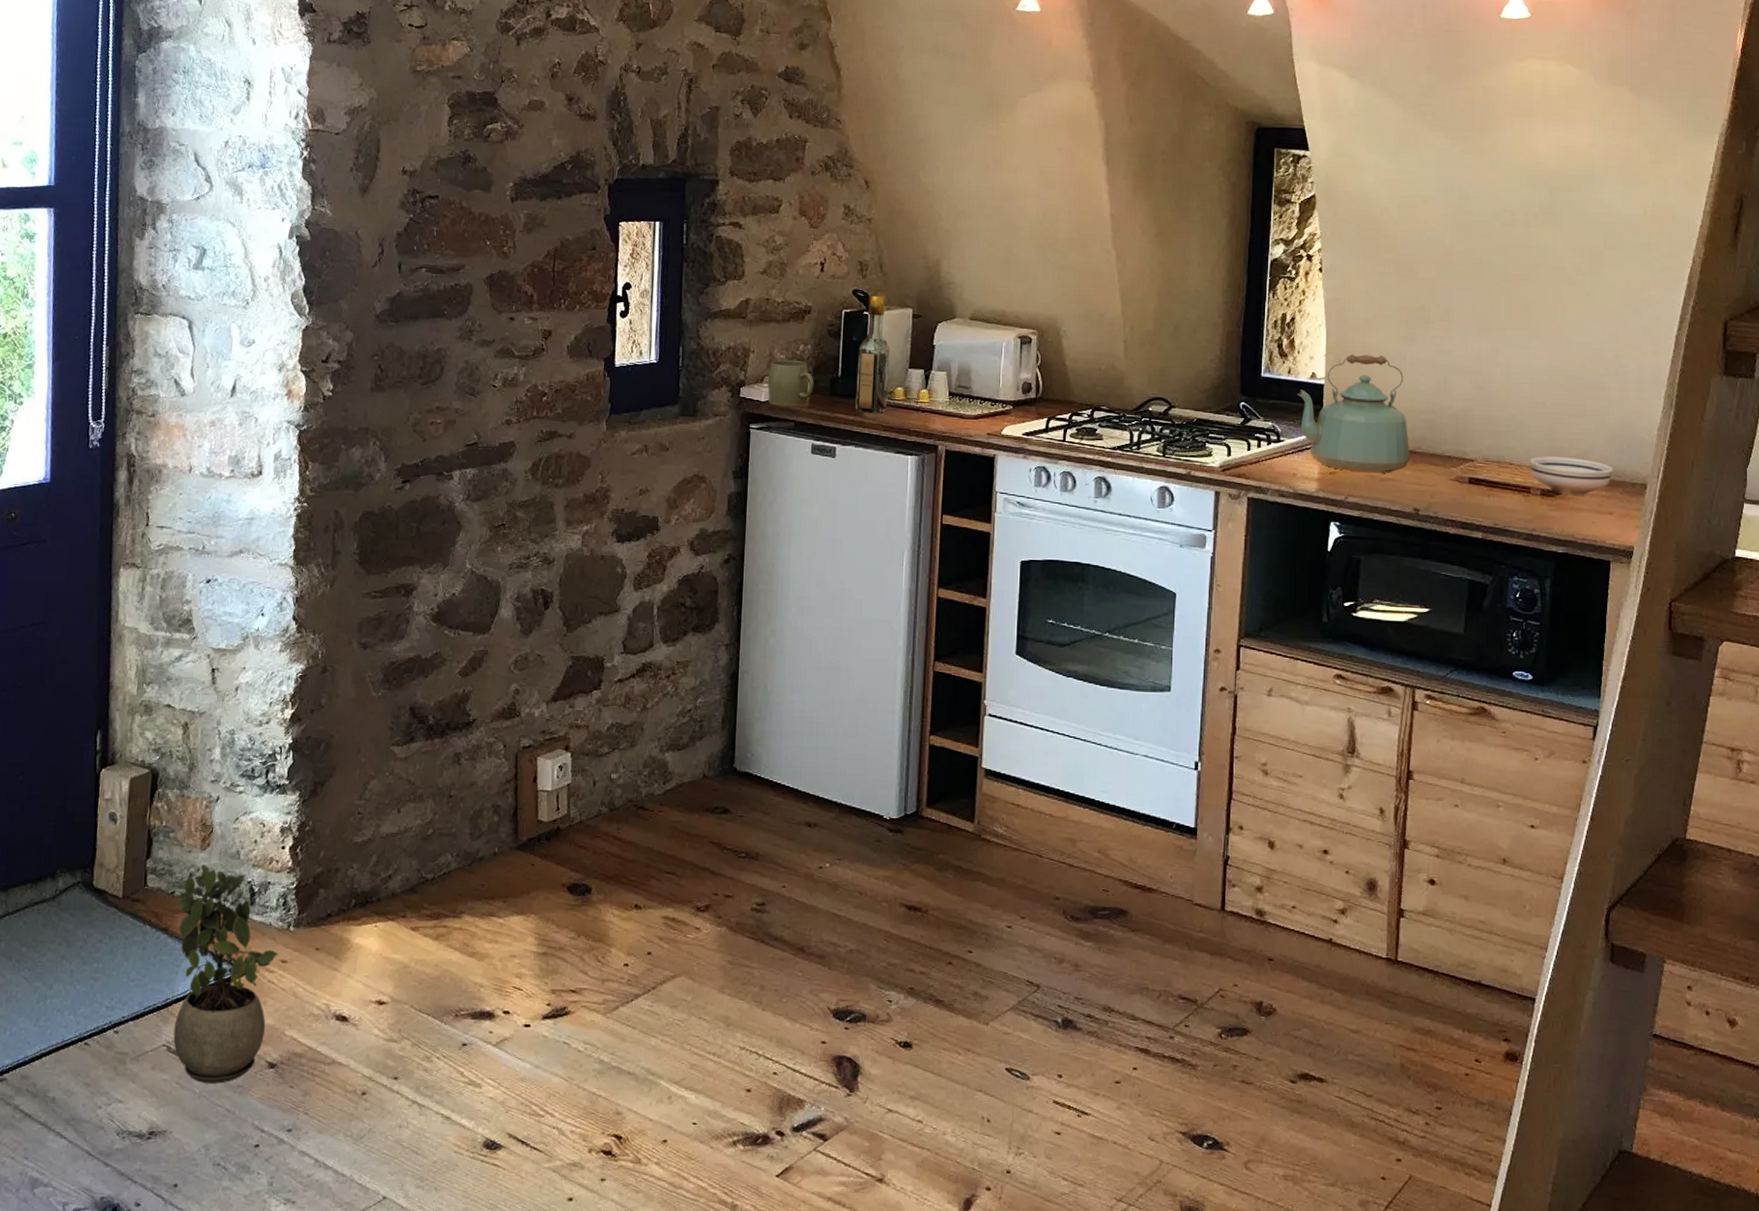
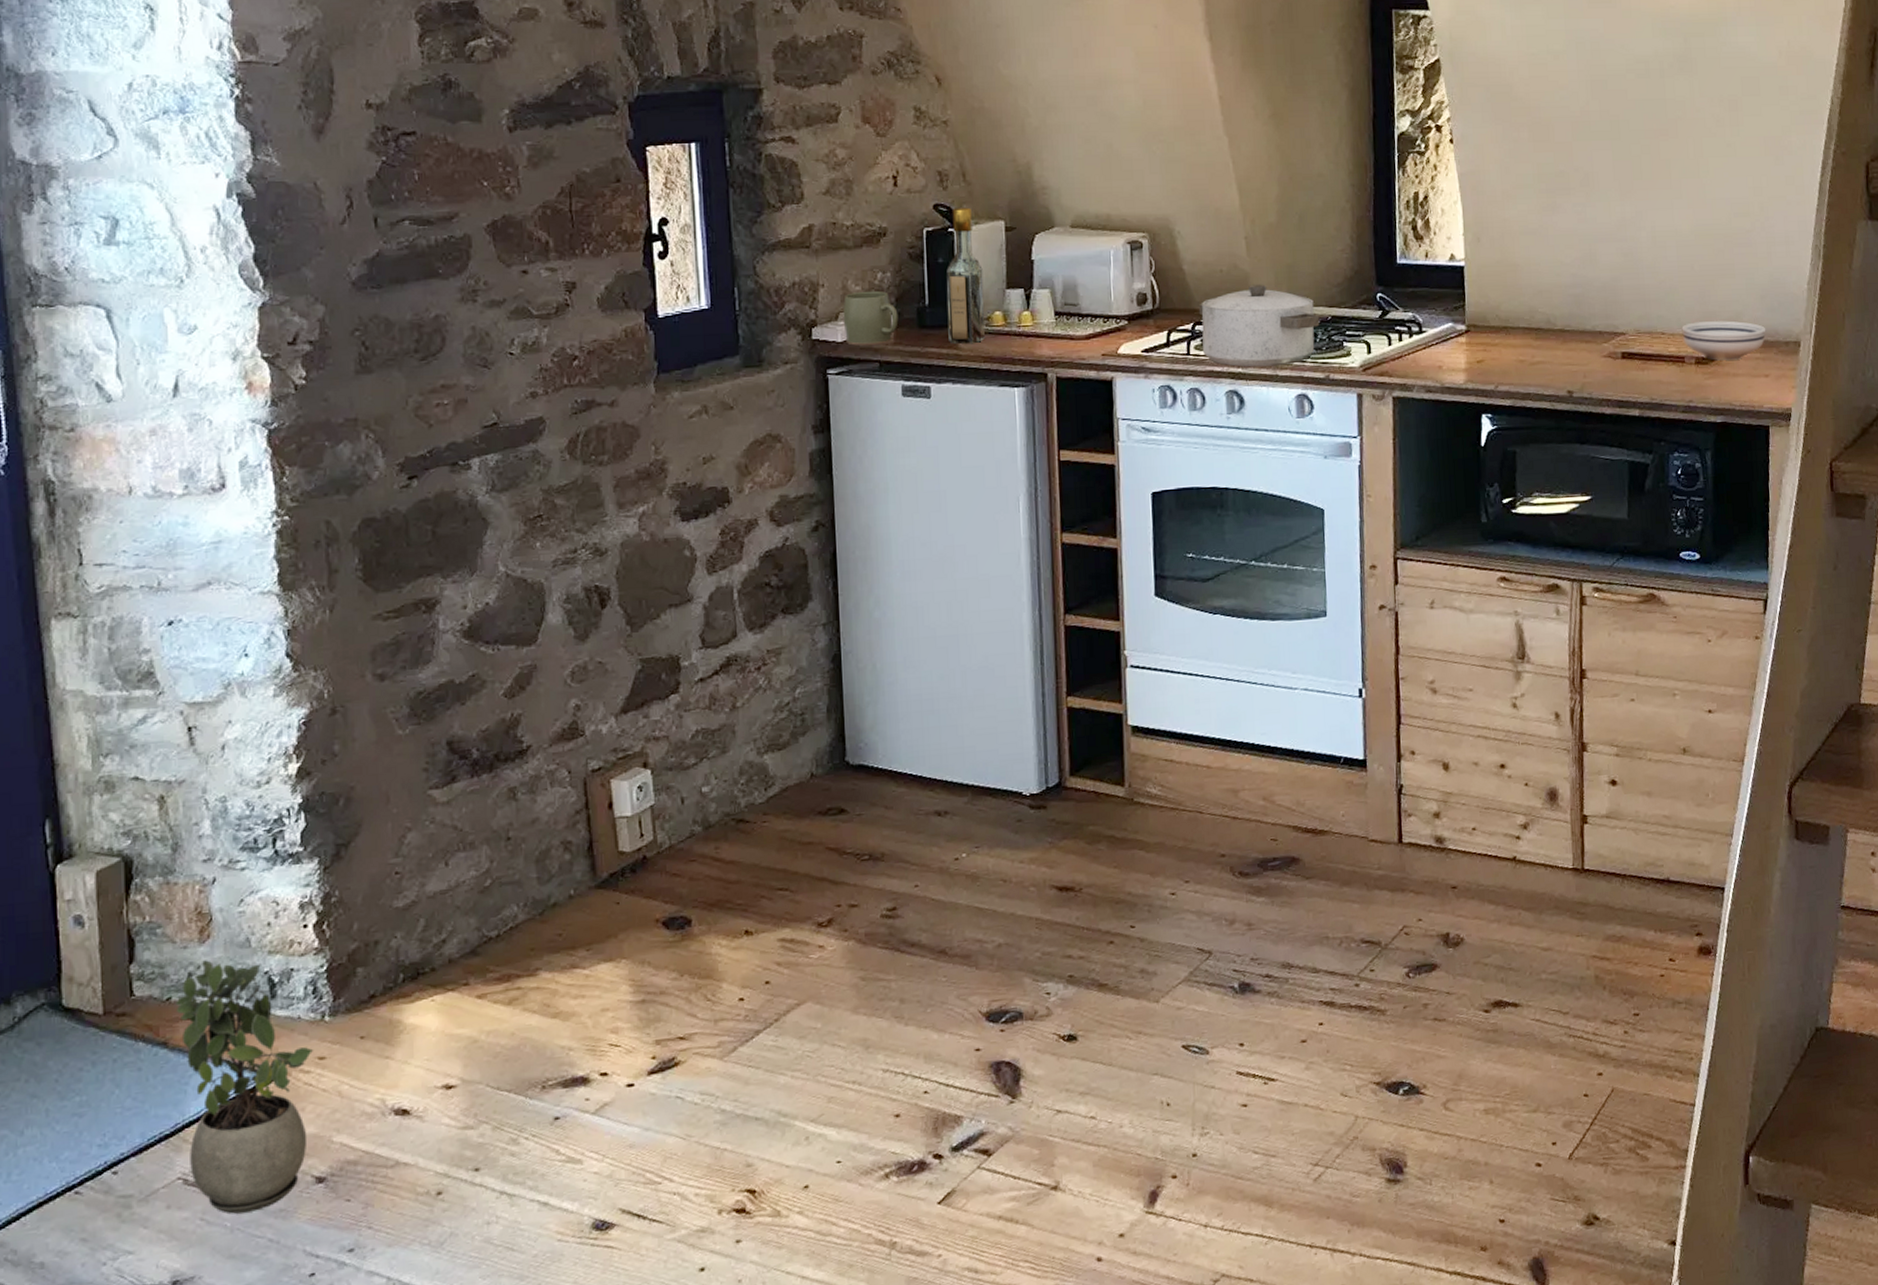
cooking pot: none [1076,384,1186,460] -> present [1198,284,1320,368]
kettle: present [1297,354,1411,474] -> none [1436,229,1560,358]

